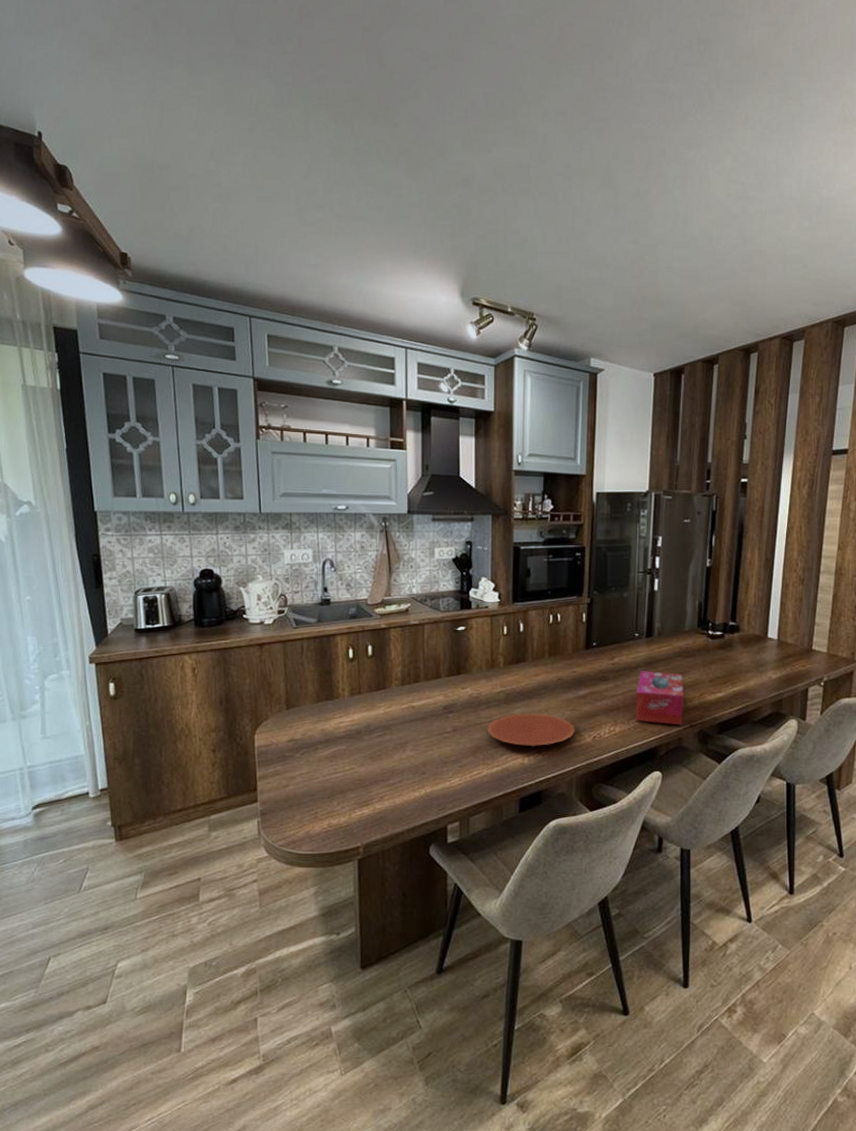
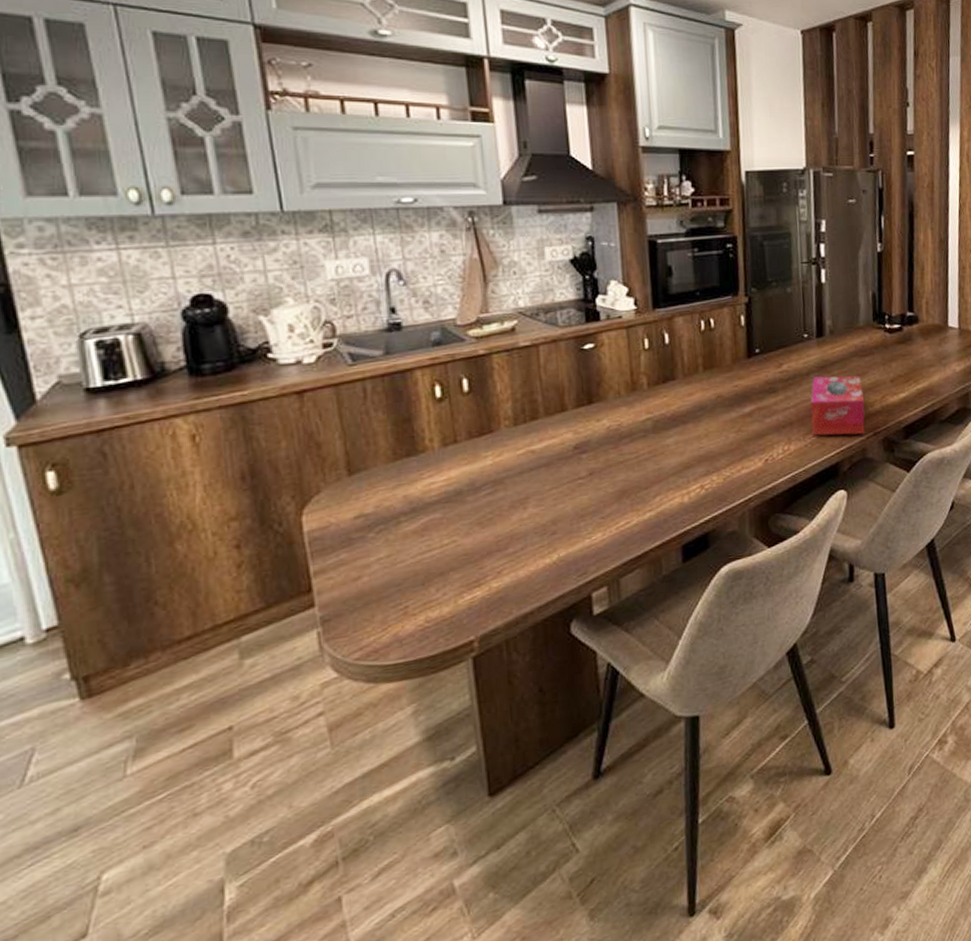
plate: present [487,713,575,747] -> none [633,440,743,482]

